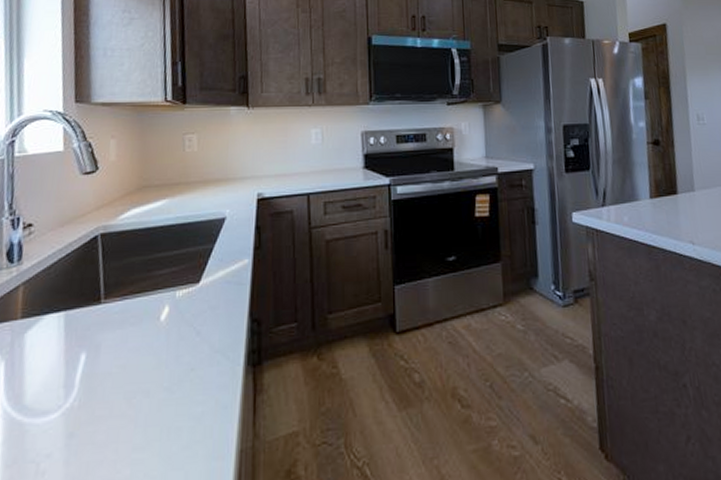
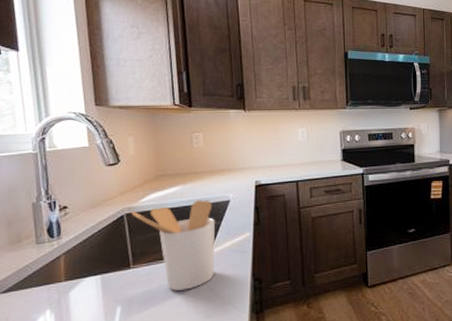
utensil holder: none [107,217,207,334] -> present [131,200,215,291]

